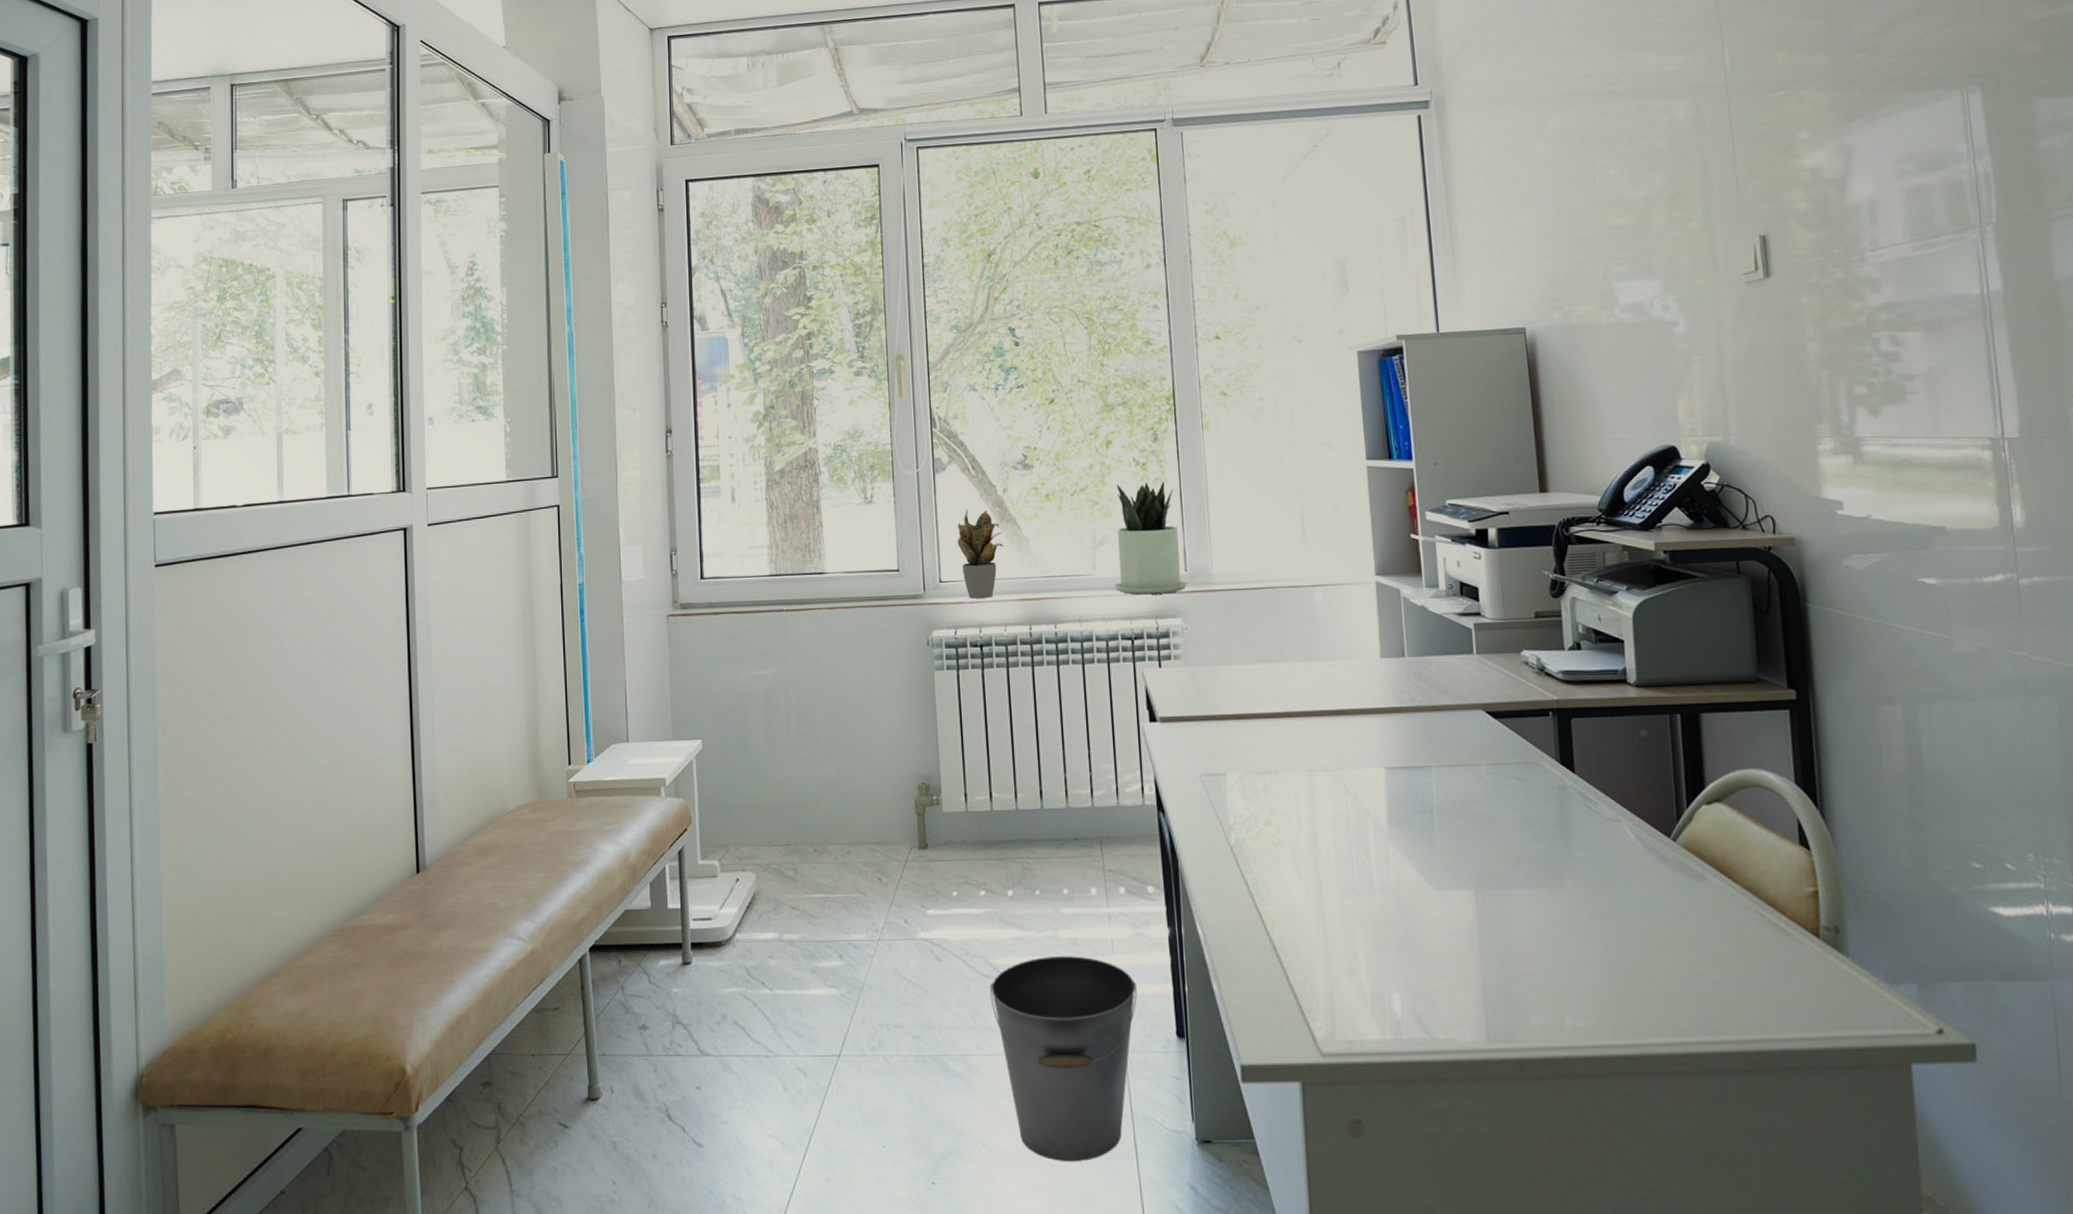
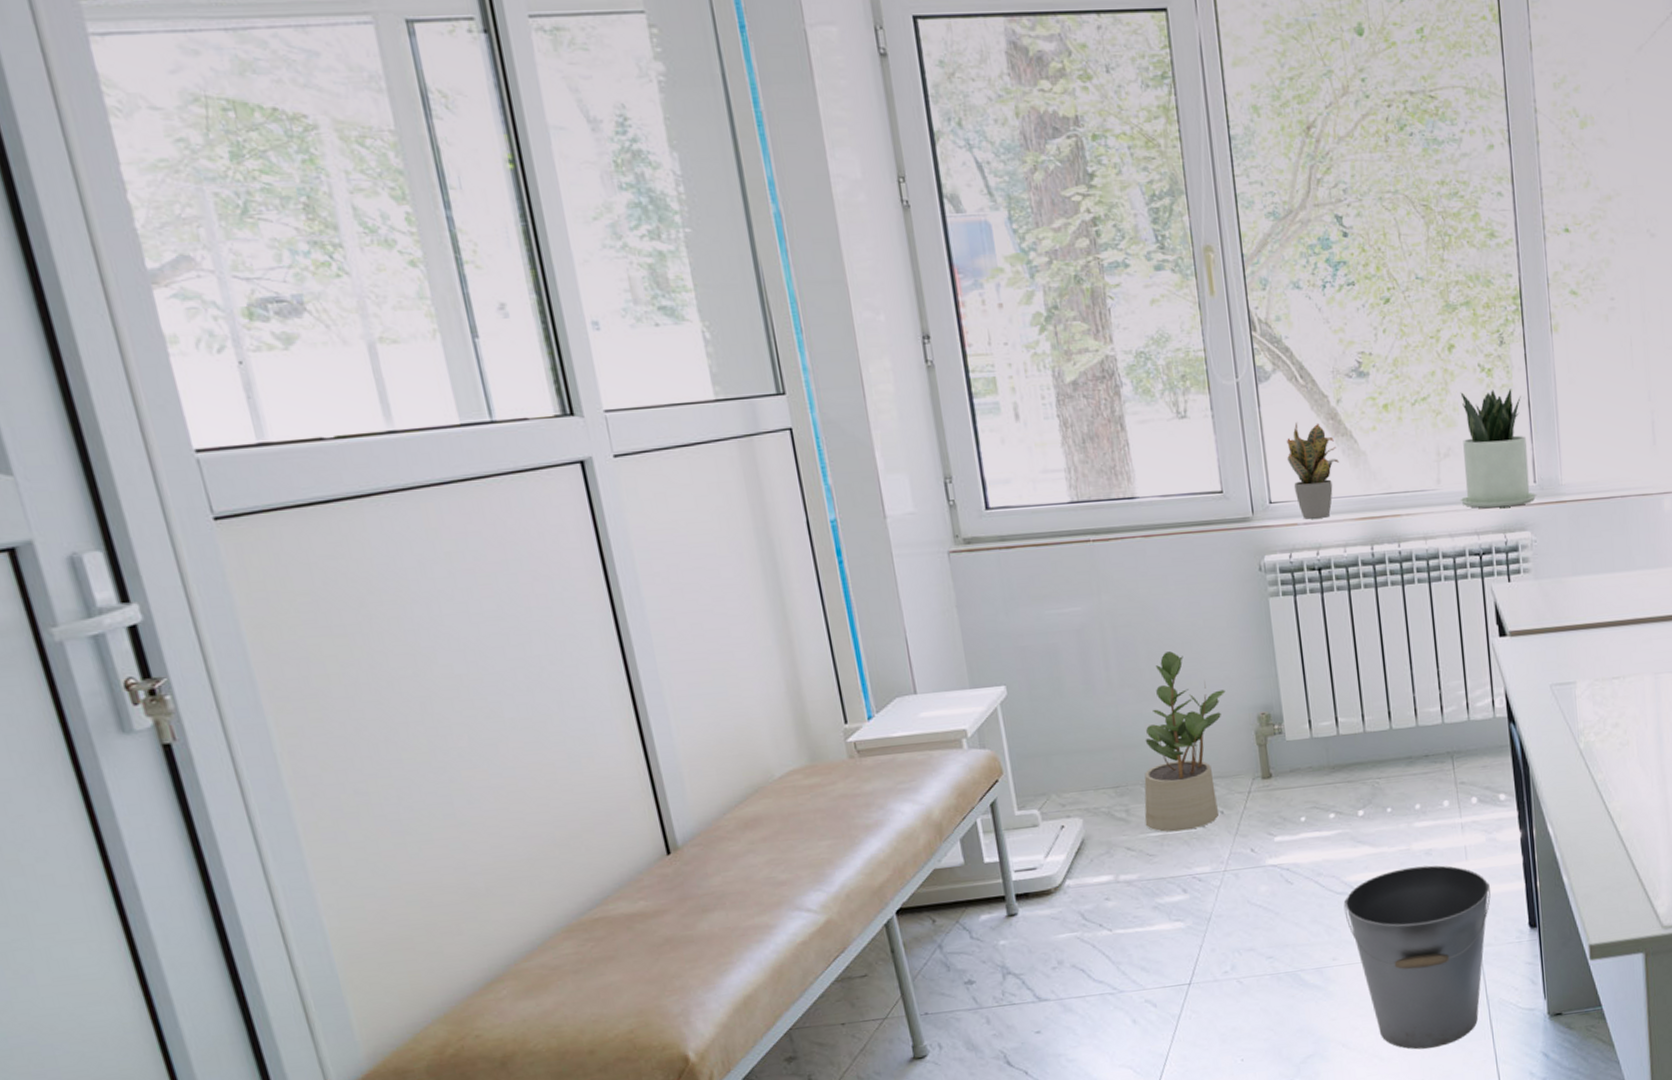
potted plant: none [810,717,890,895] -> present [1144,651,1226,832]

